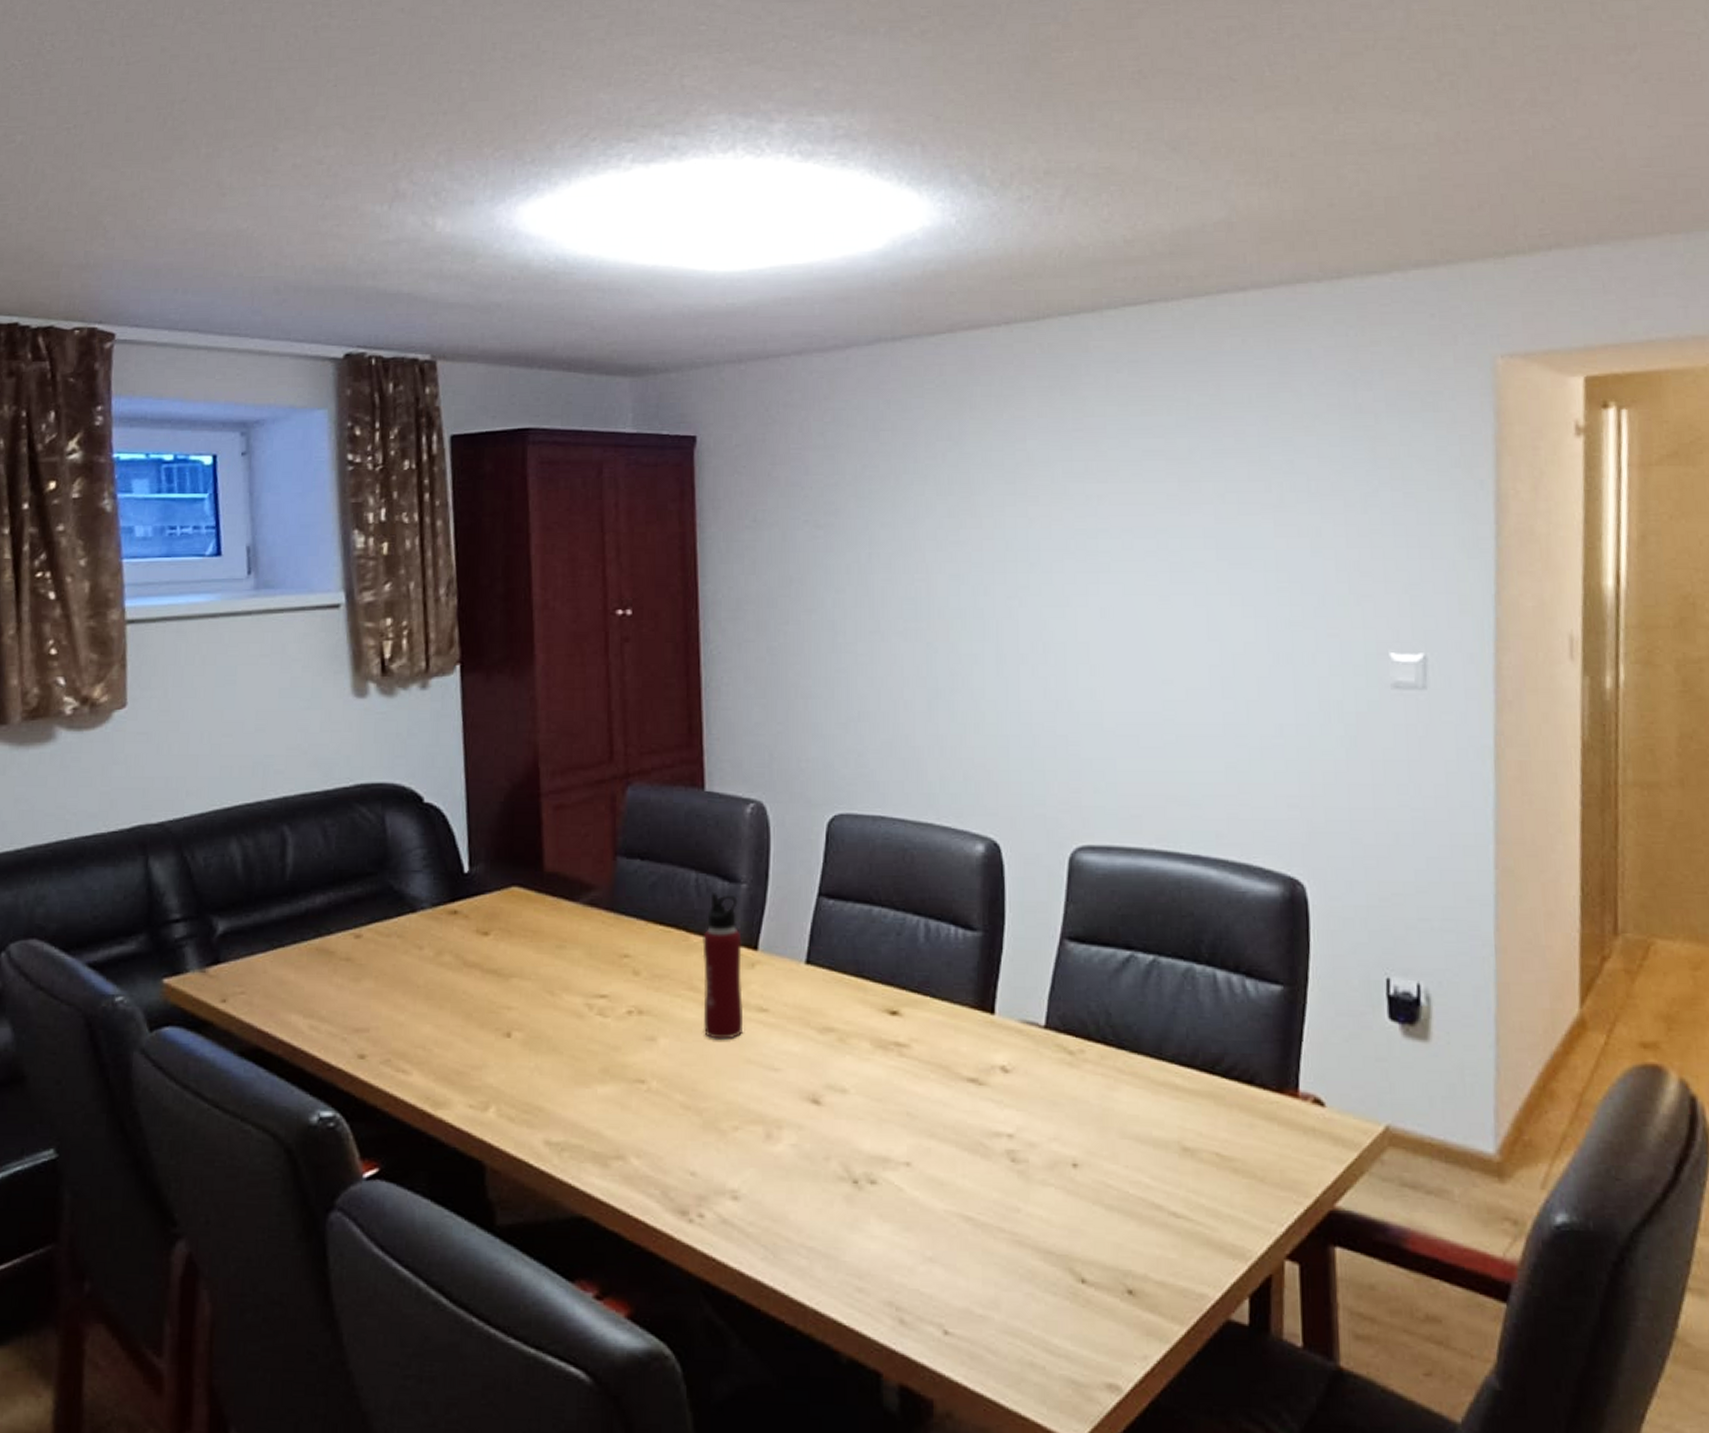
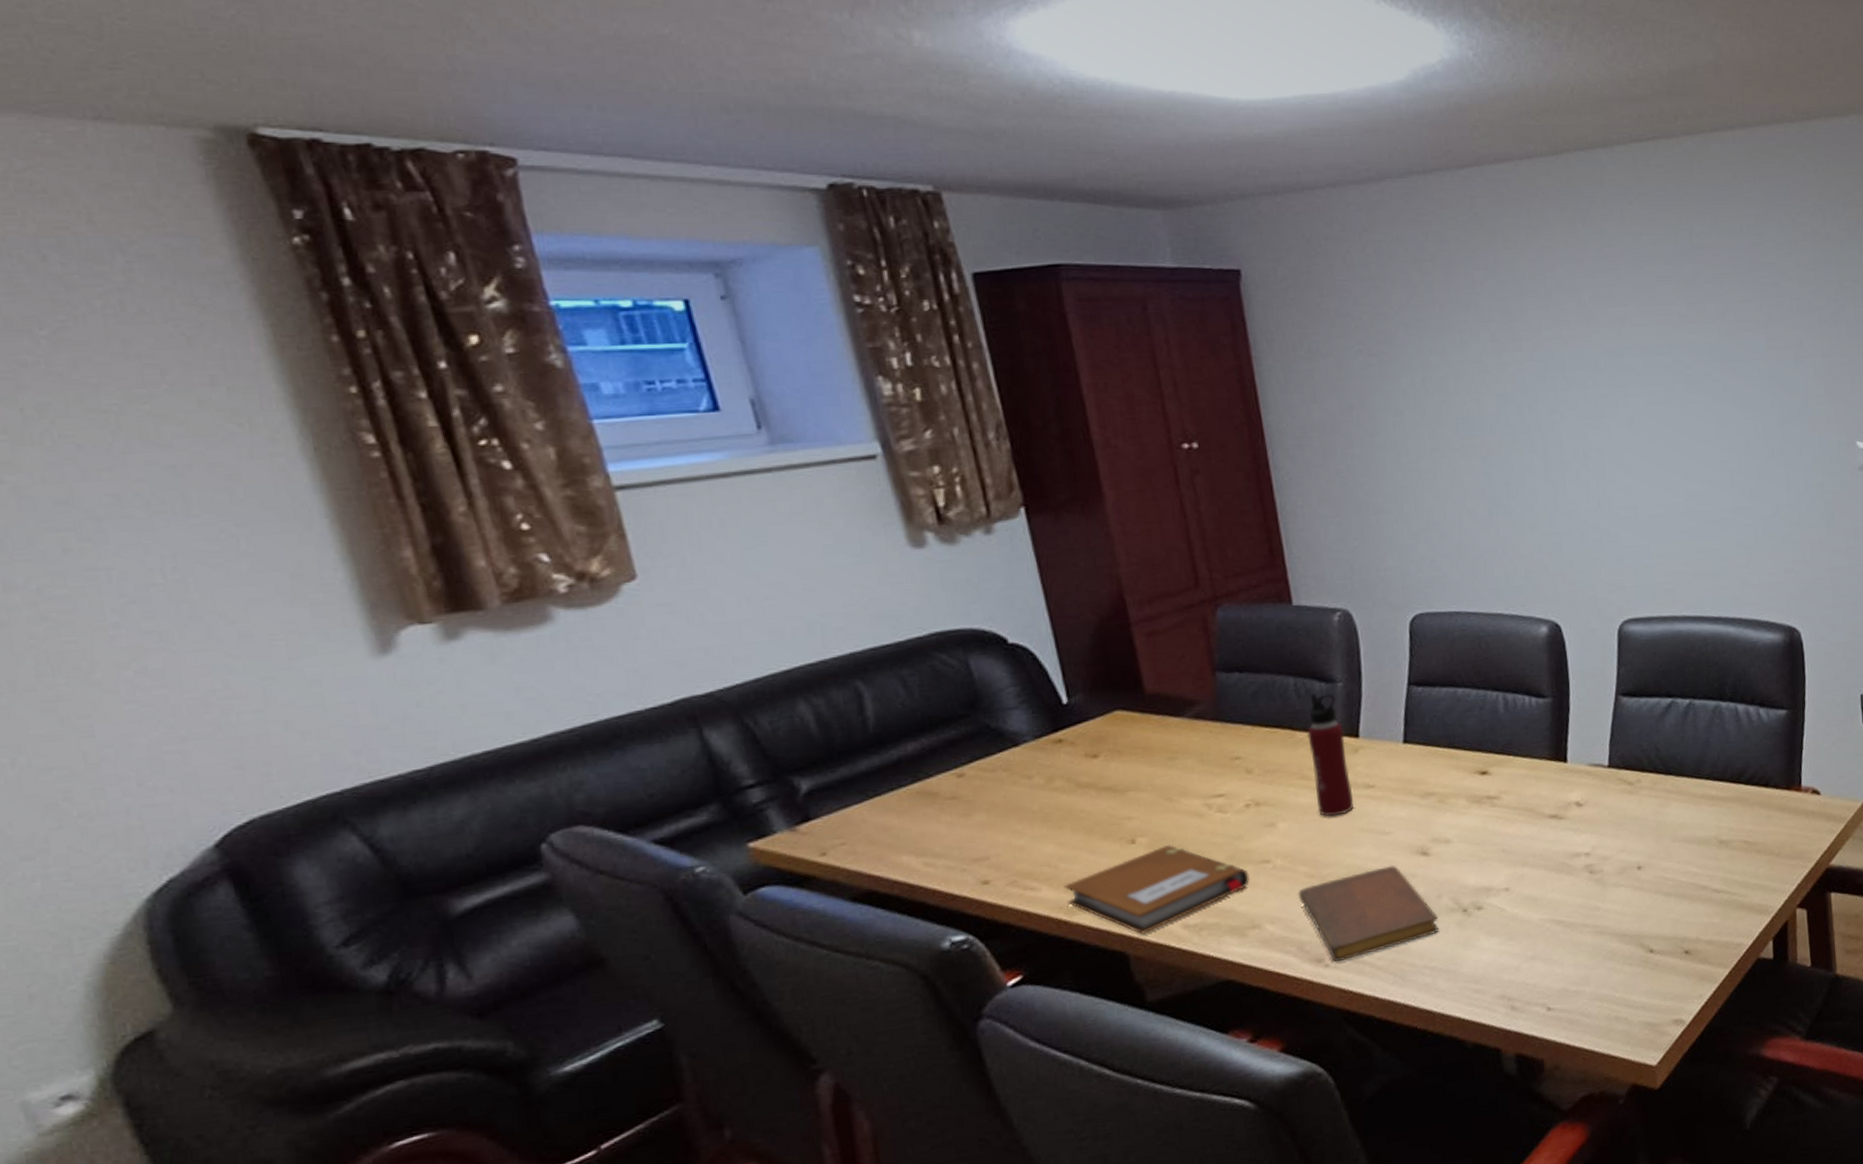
notebook: none [434,1045,622,1144] -> present [1064,845,1251,935]
notebook: none [670,1109,823,1219] -> present [1298,865,1440,963]

